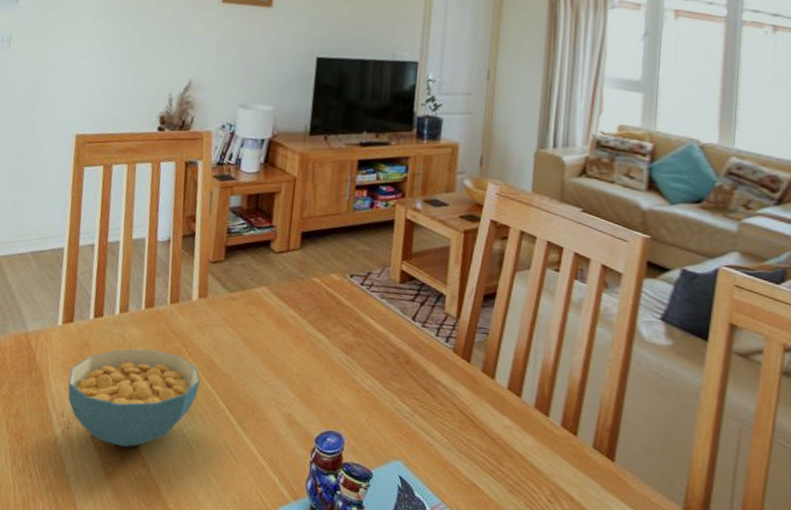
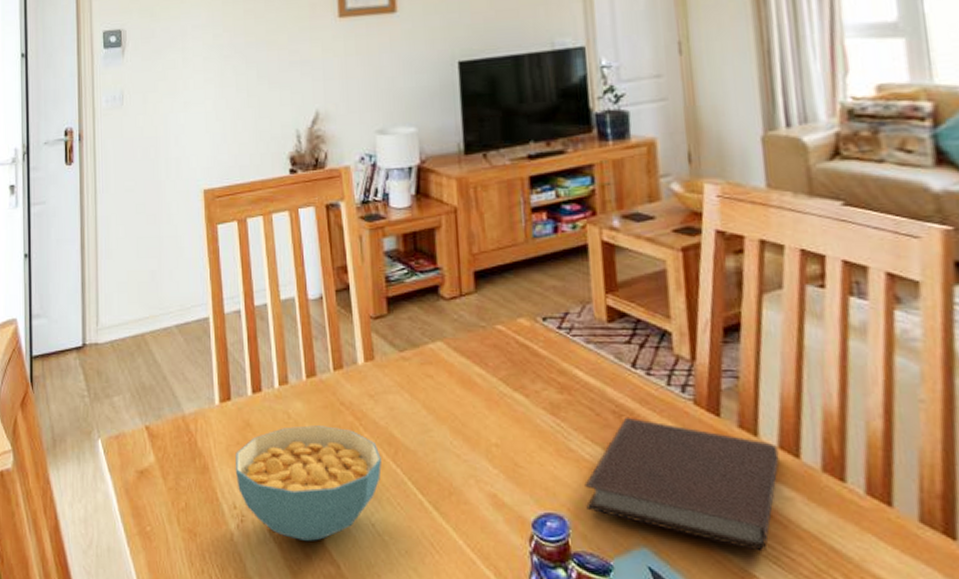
notebook: none [358,358,507,466] -> present [584,416,779,552]

